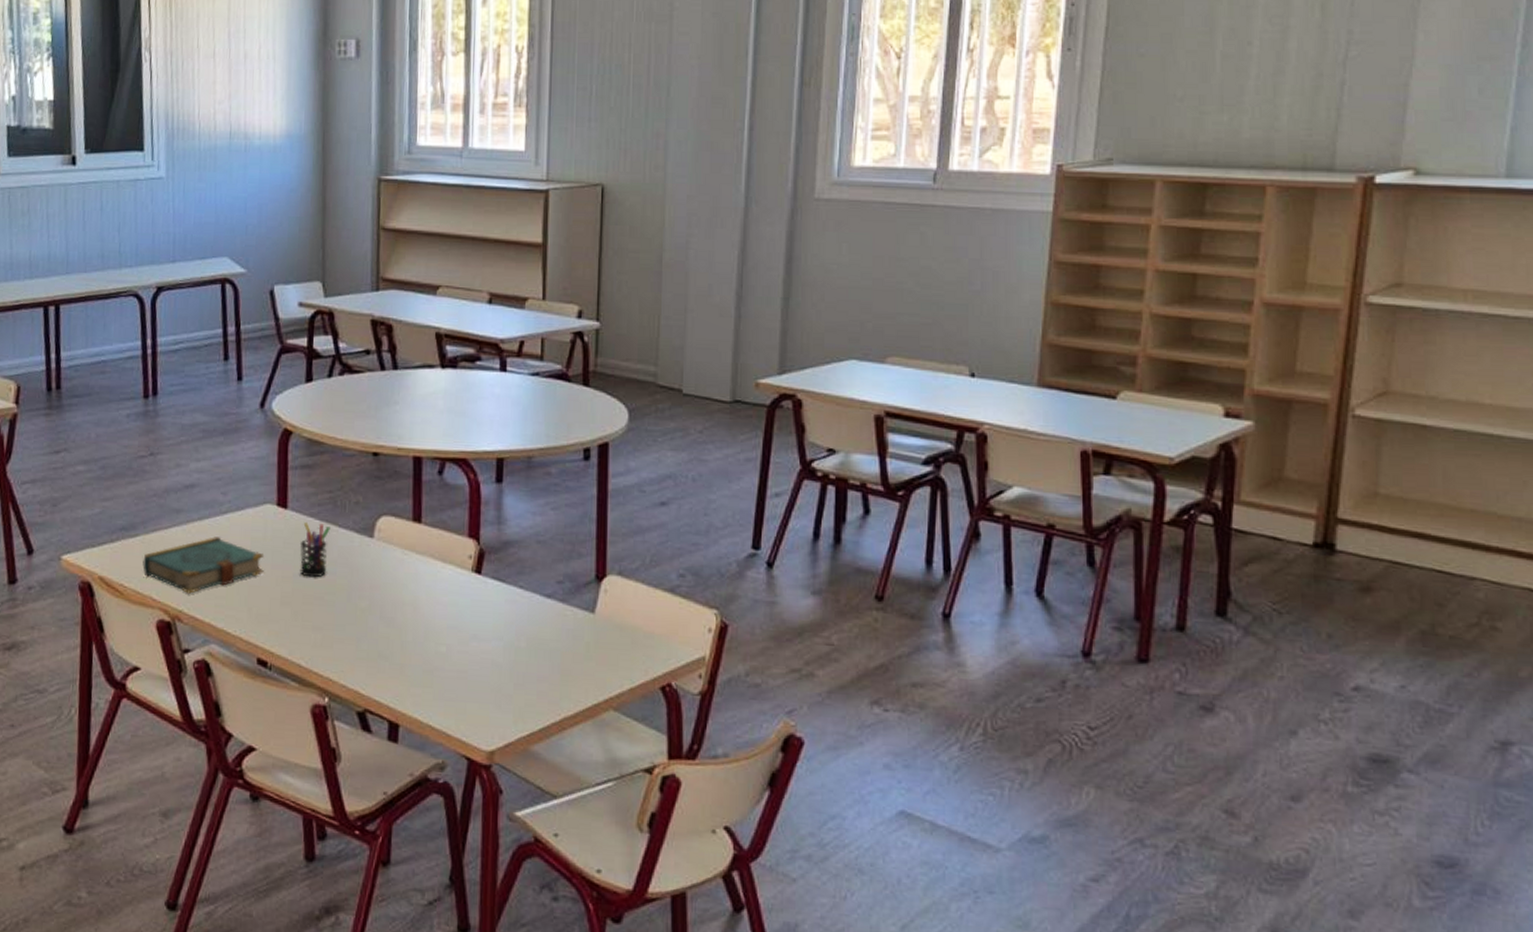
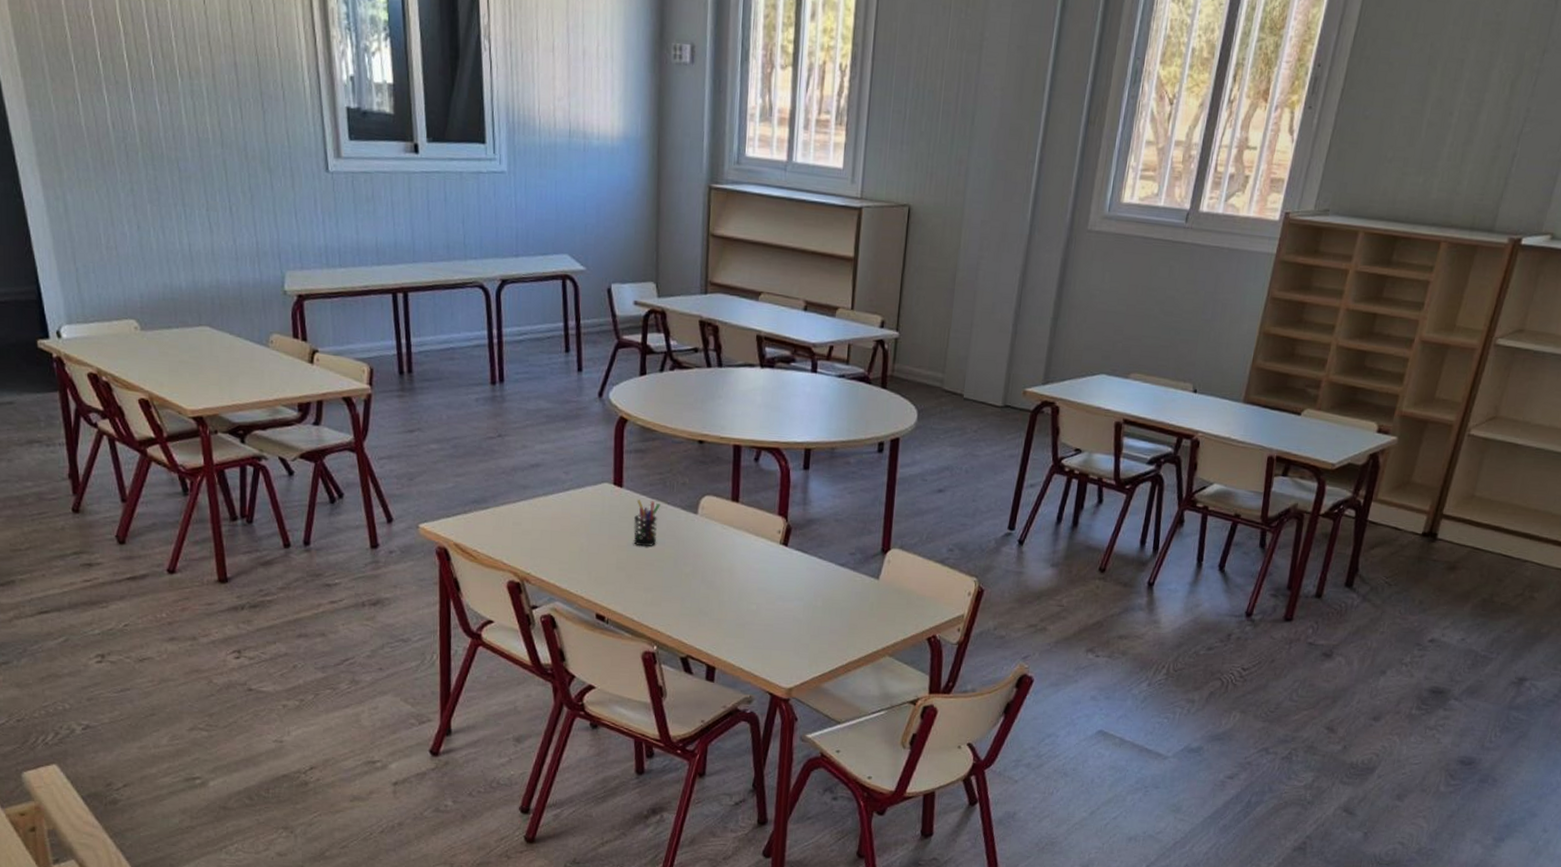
book: present [142,537,264,594] -> none [493,510,602,559]

